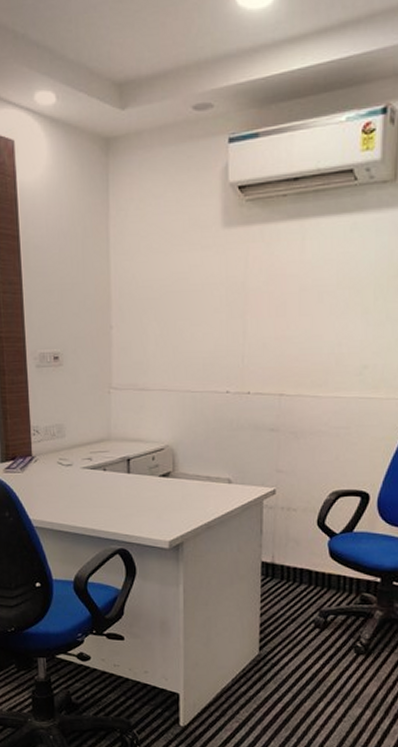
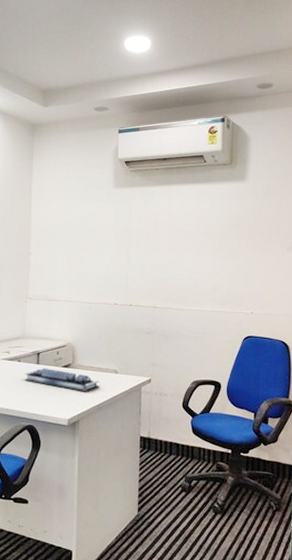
computer keyboard: none [112,477,209,508] -> present [24,368,100,392]

